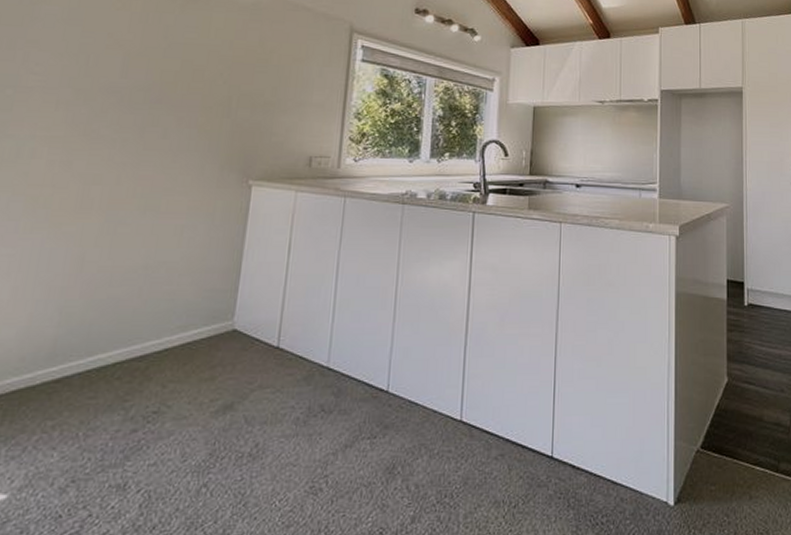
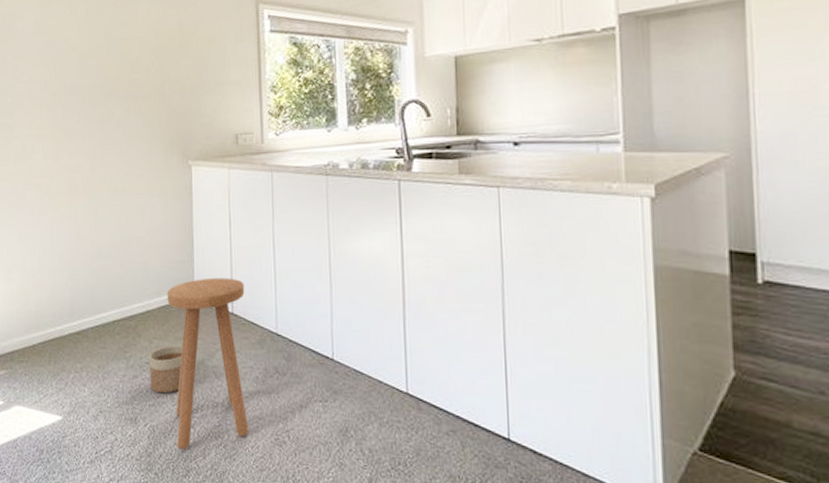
planter: none [153,387,209,449] -> present [149,344,184,394]
stool: none [179,308,297,517] -> present [167,277,249,450]

